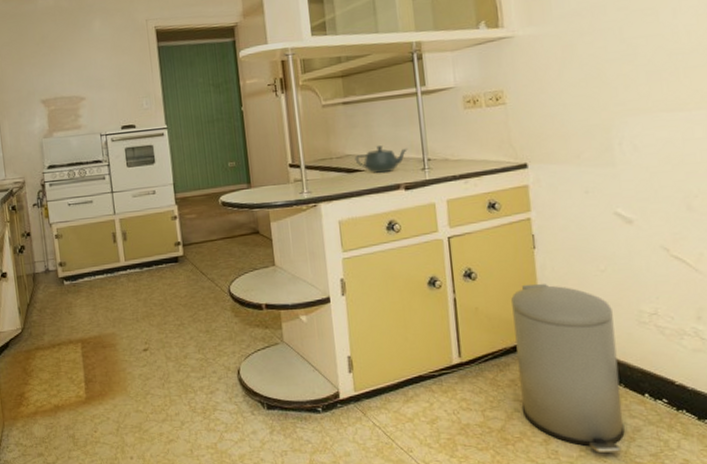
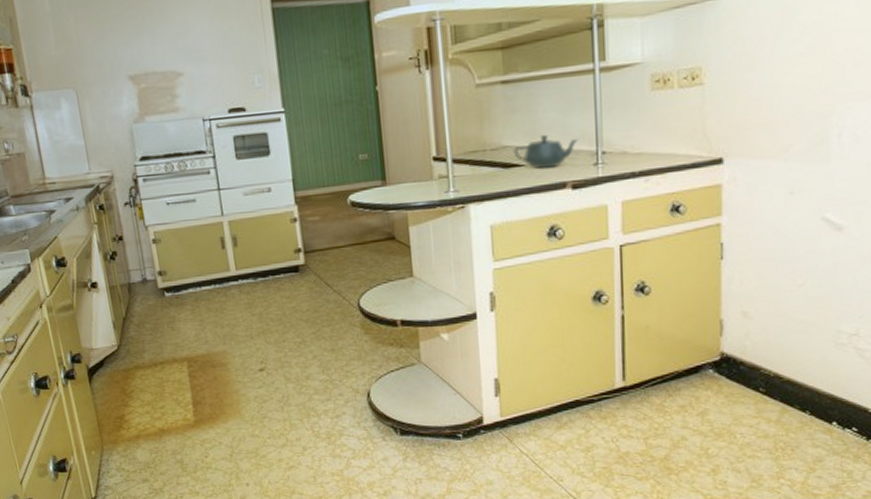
pedal bin: present [511,284,625,452] -> none [689,299,806,483]

